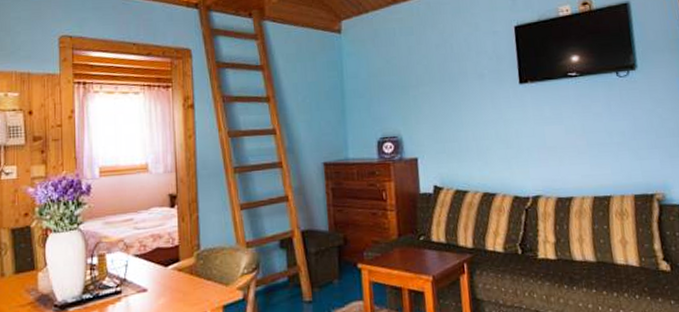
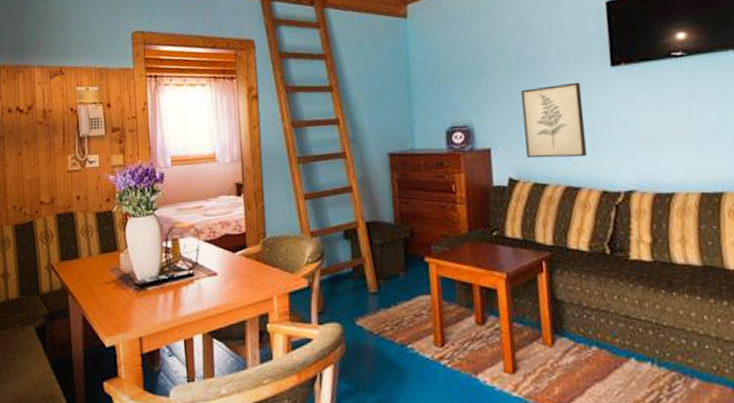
wall art: none [443,97,501,167] -> present [520,82,587,158]

